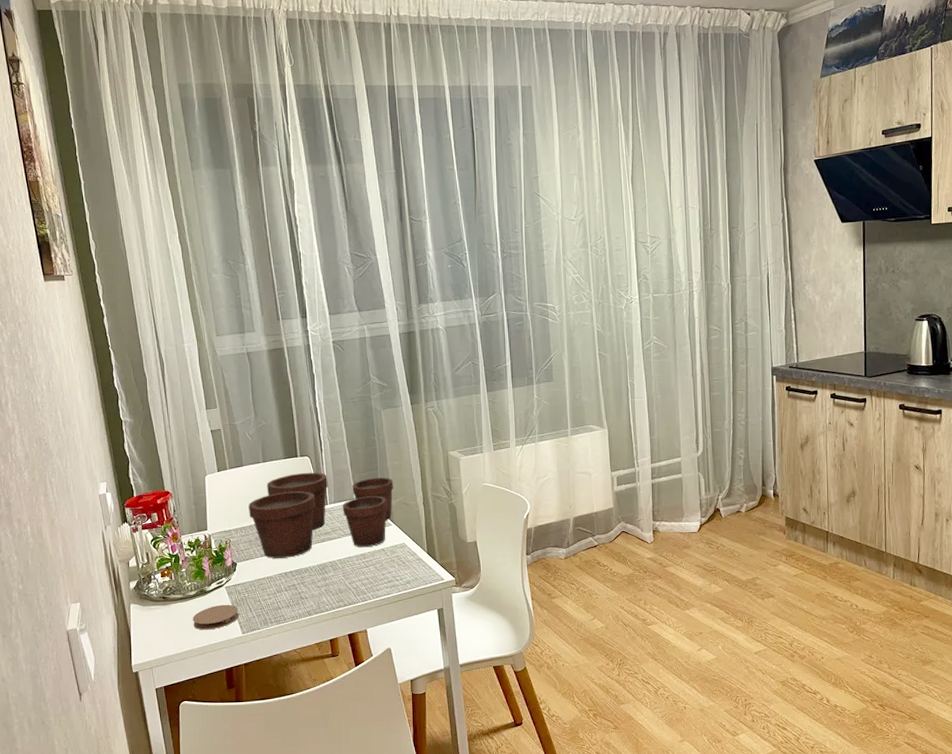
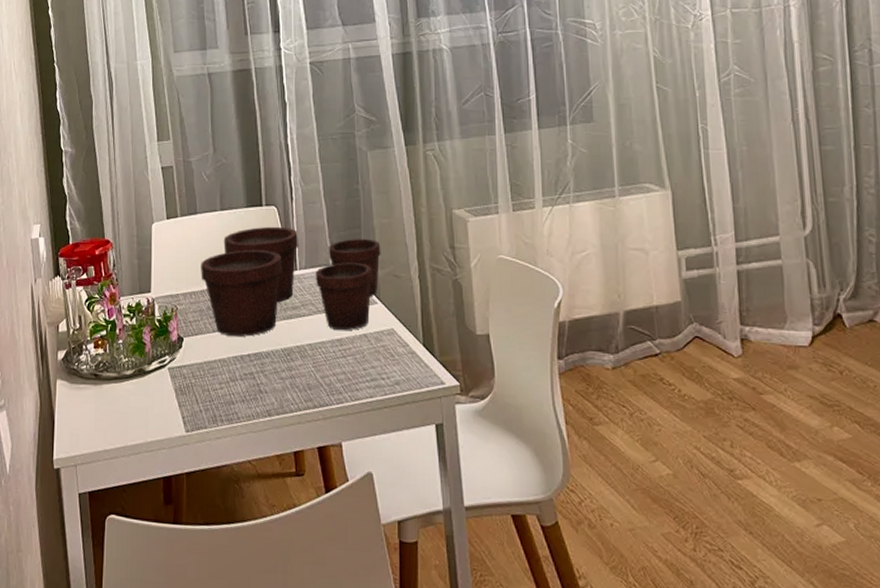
coaster: present [193,604,239,630] -> none [127,390,183,423]

